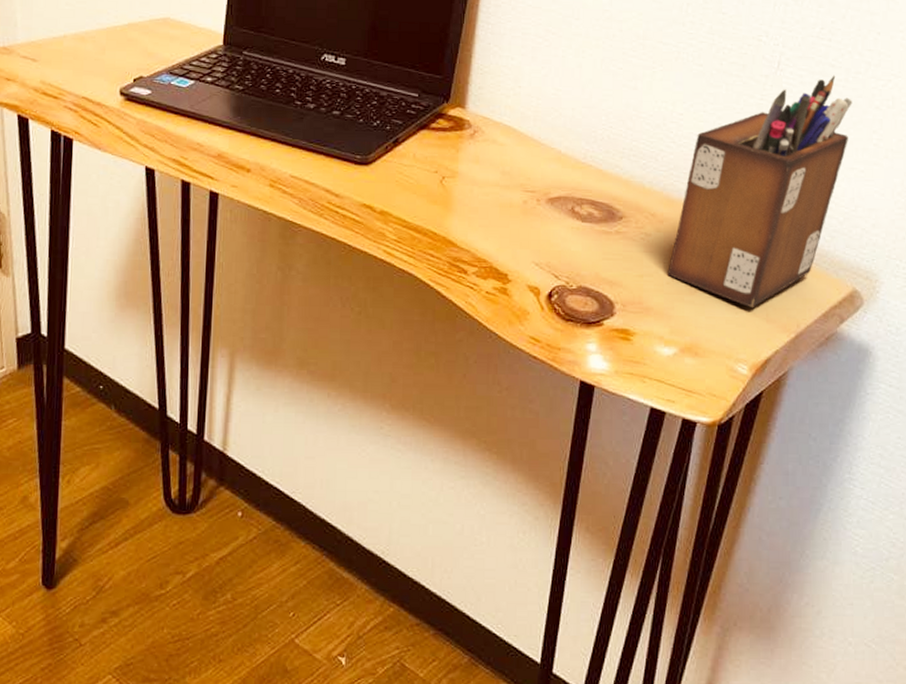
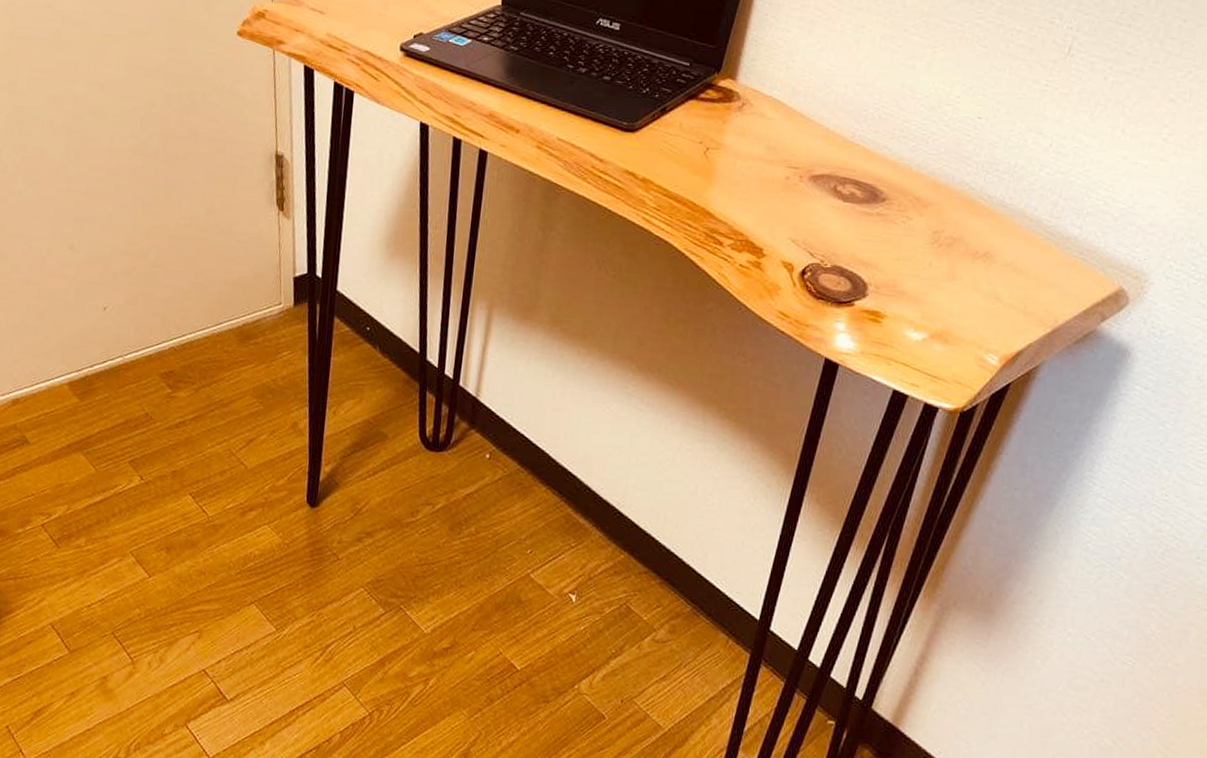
desk organizer: present [668,75,852,308] -> none [925,63,1146,300]

